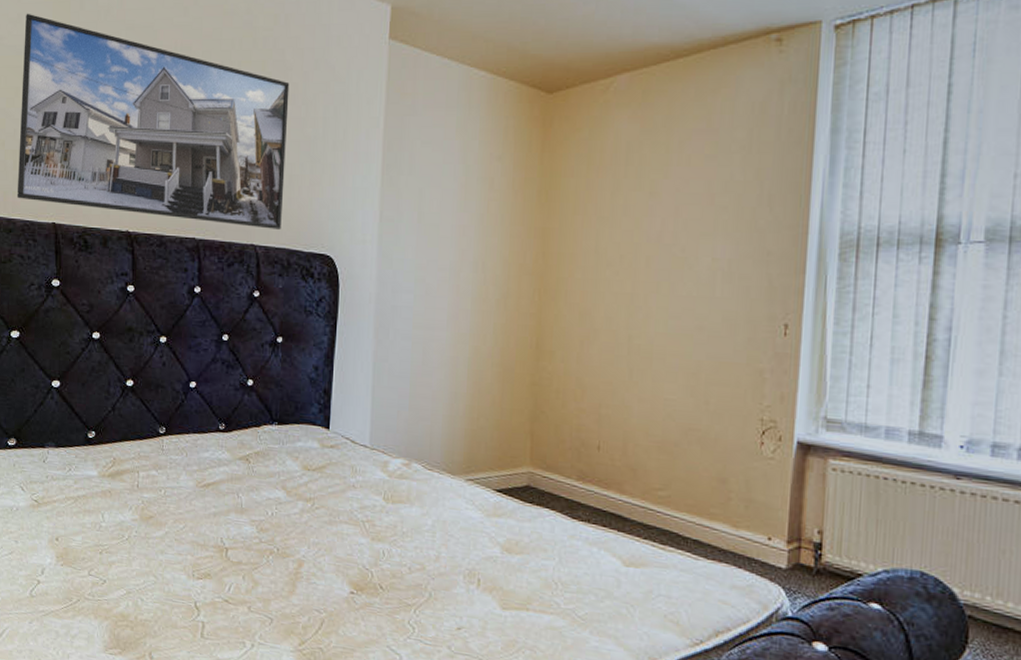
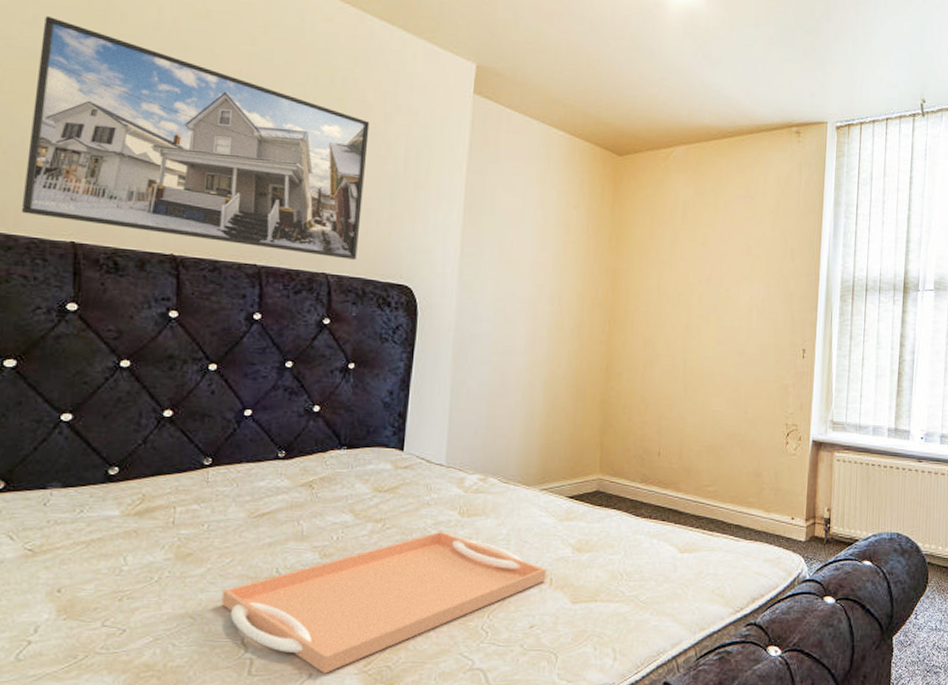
serving tray: none [177,515,474,647] -> present [221,531,547,674]

